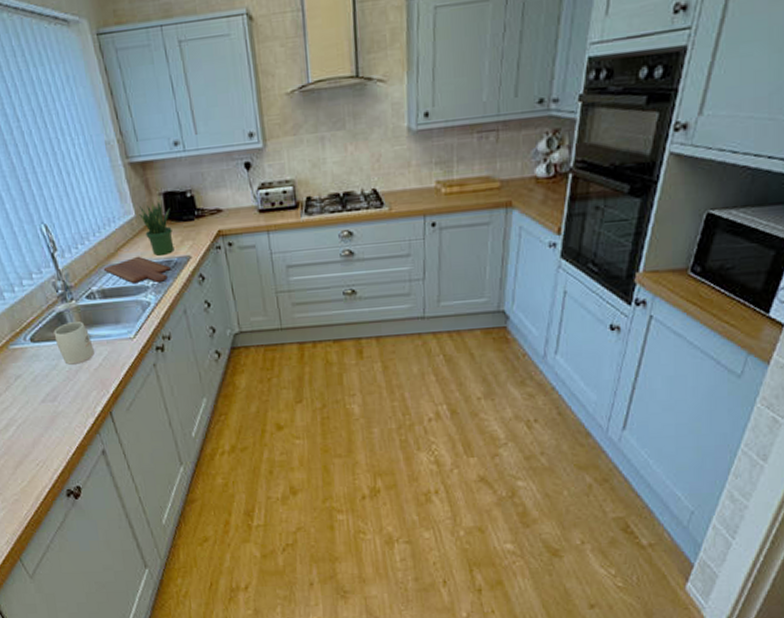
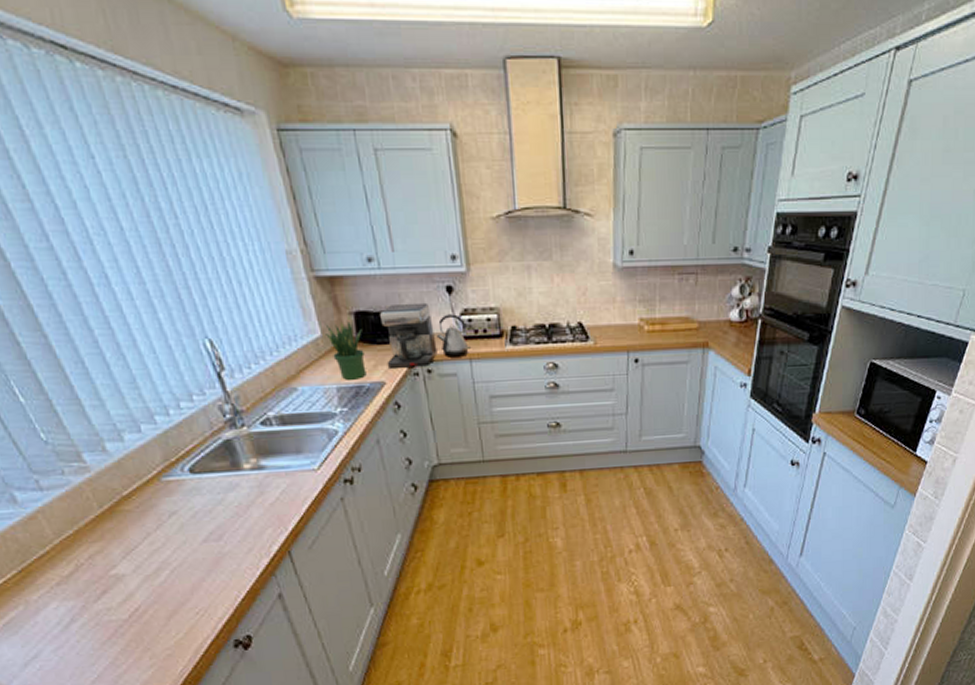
mug: present [53,321,94,365] -> none [219,450,270,499]
cutting board: present [103,256,171,284] -> none [282,379,362,410]
coffee maker: none [186,179,238,245] -> present [380,302,438,370]
kettle: none [236,189,268,231] -> present [436,314,471,358]

